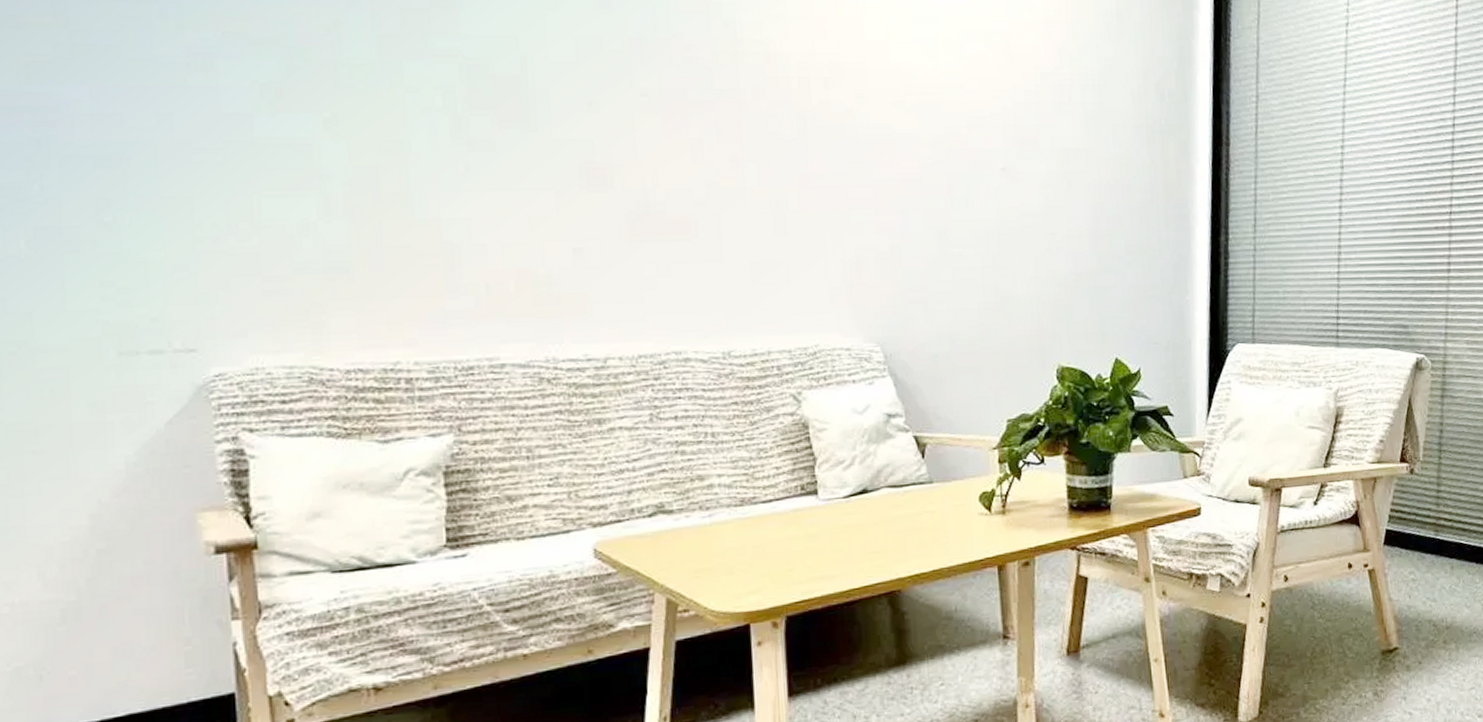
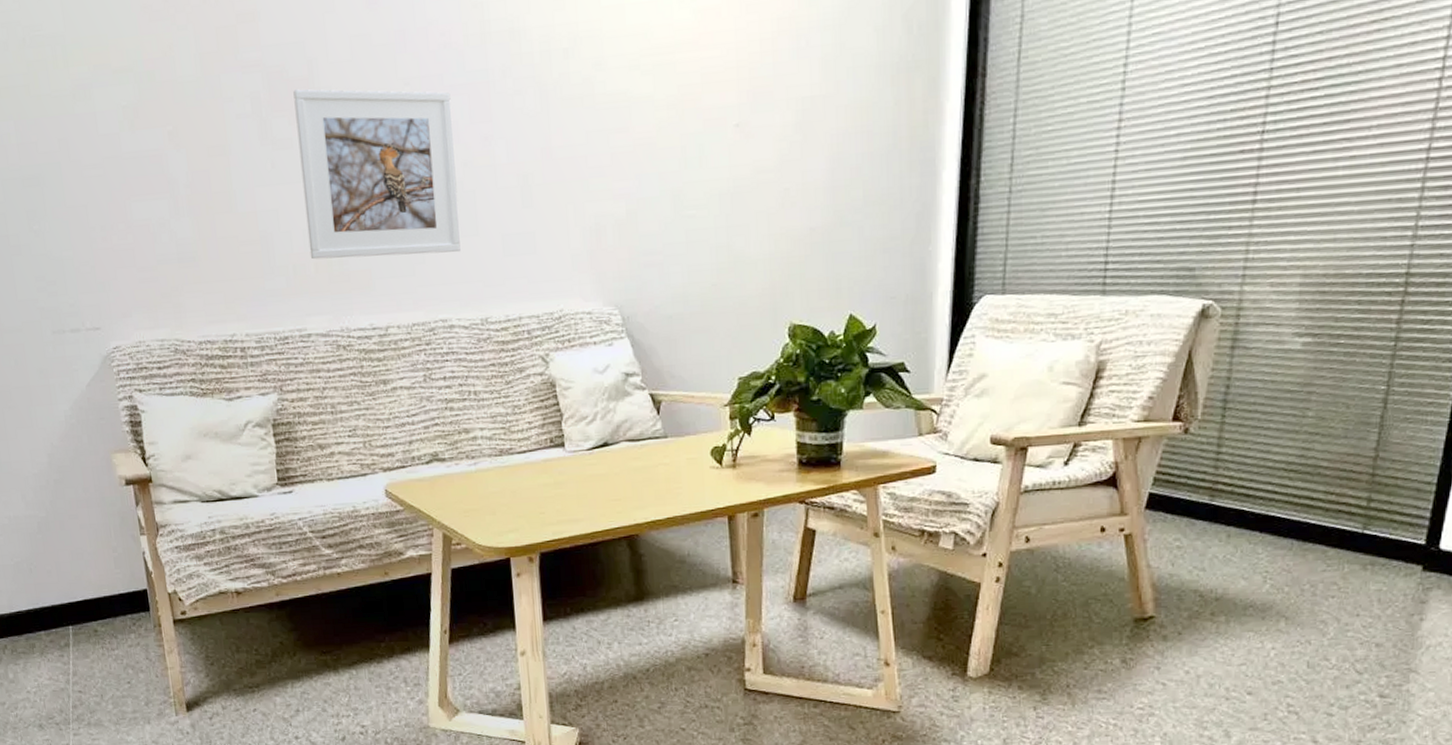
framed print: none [500,87,702,279] -> present [293,89,461,260]

